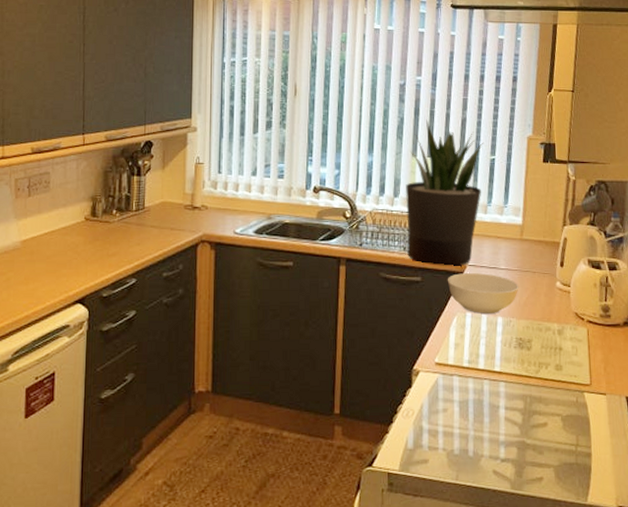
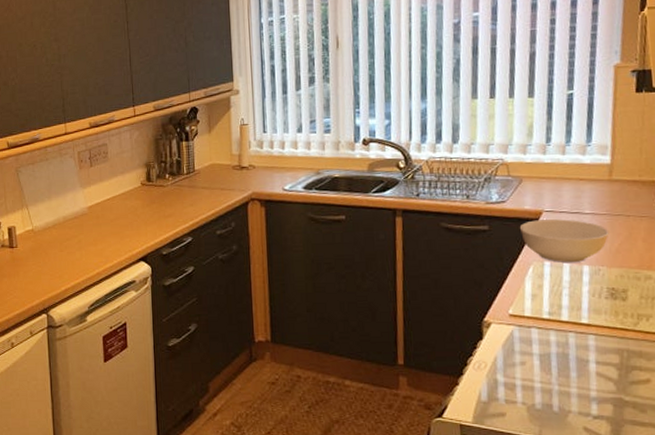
planter: present [406,119,484,266] -> none [466,58,558,214]

